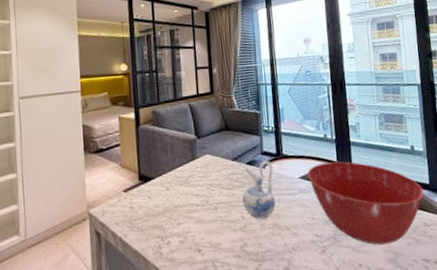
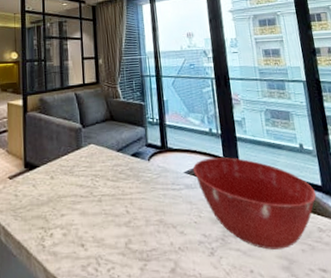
ceramic pitcher: present [242,160,276,220] -> none [127,153,161,215]

